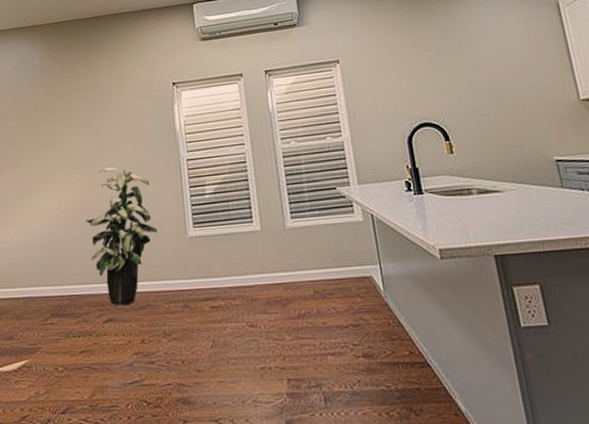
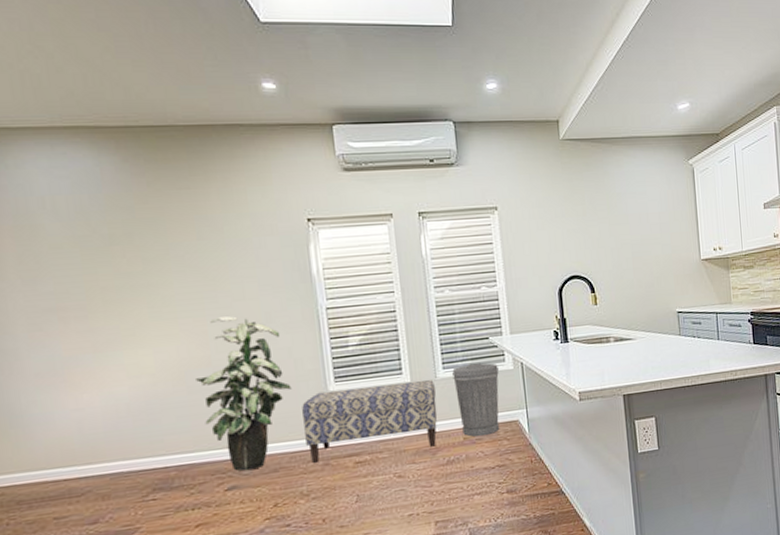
bench: none [166,229,287,305] -> present [302,380,438,464]
trash can: none [300,213,352,291] -> present [452,363,500,437]

